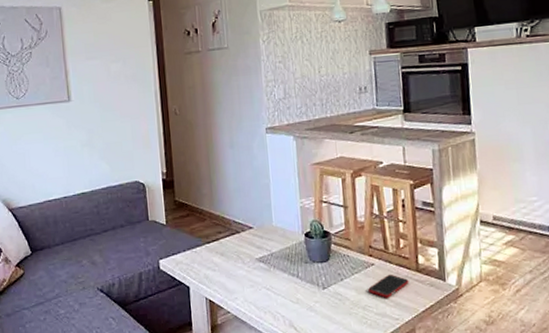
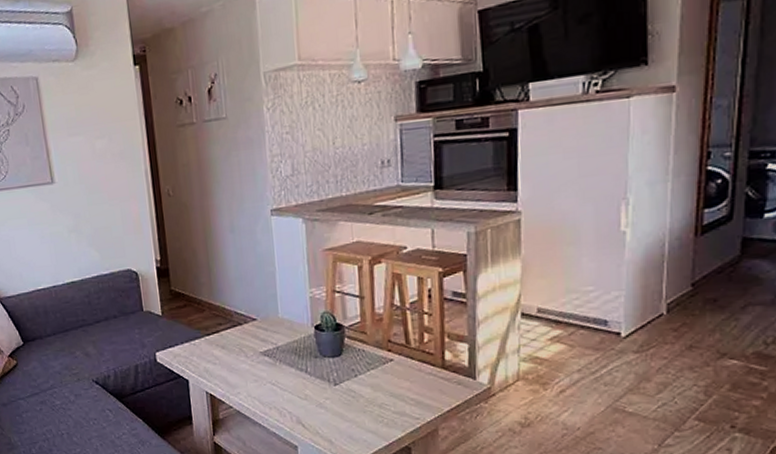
cell phone: present [368,274,409,298] -> none [385,370,433,396]

